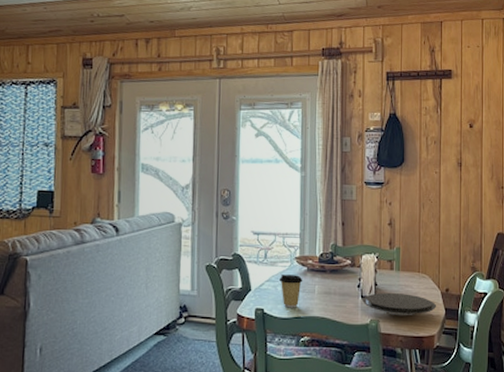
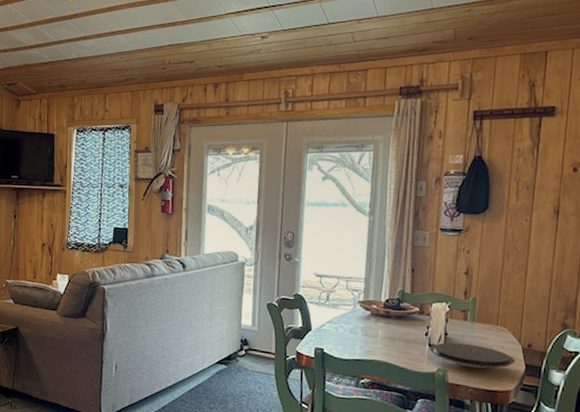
coffee cup: present [278,274,303,308] -> none [340,317,366,351]

